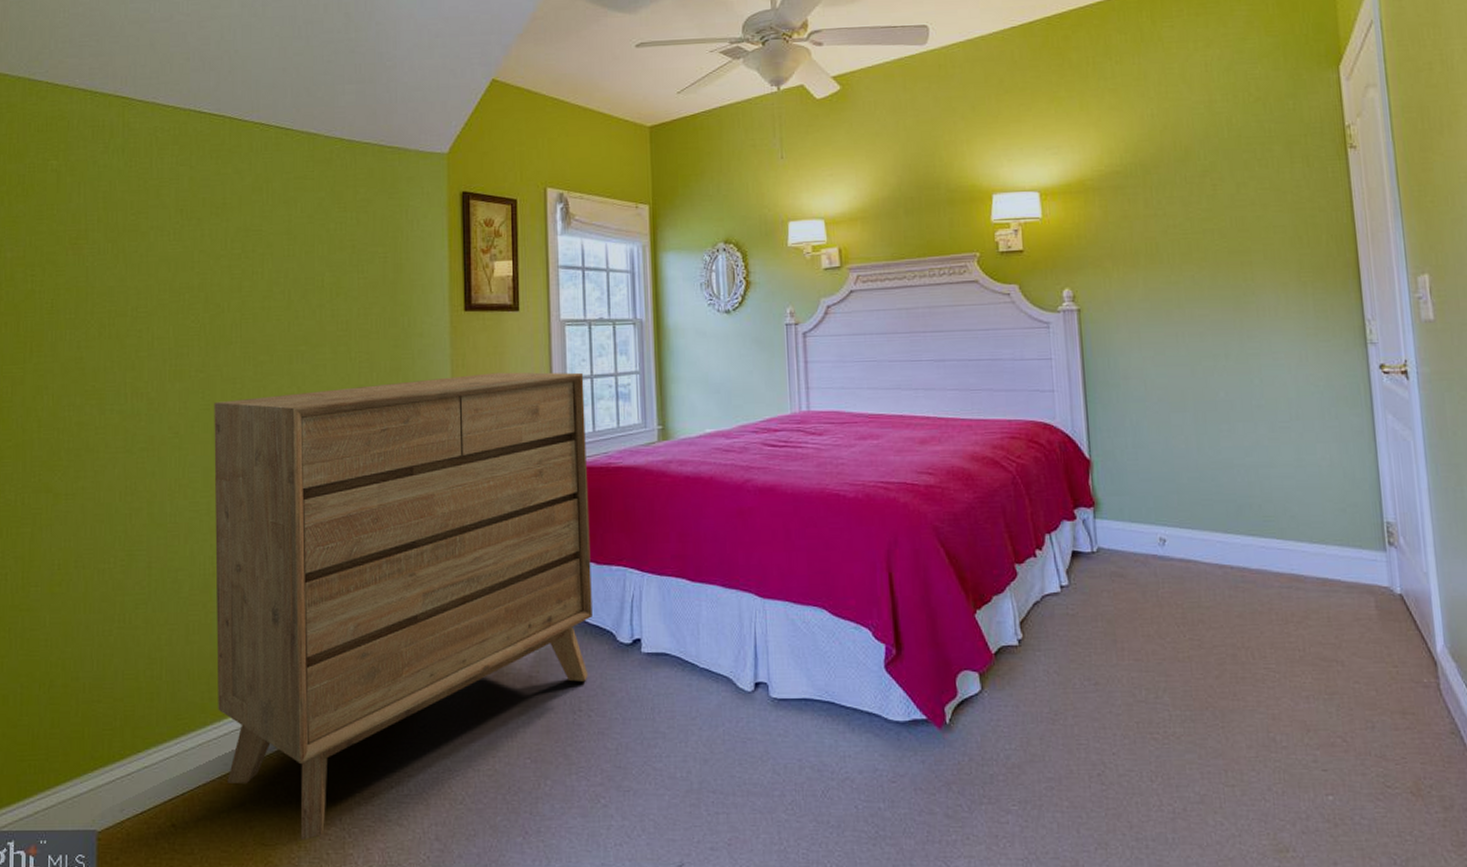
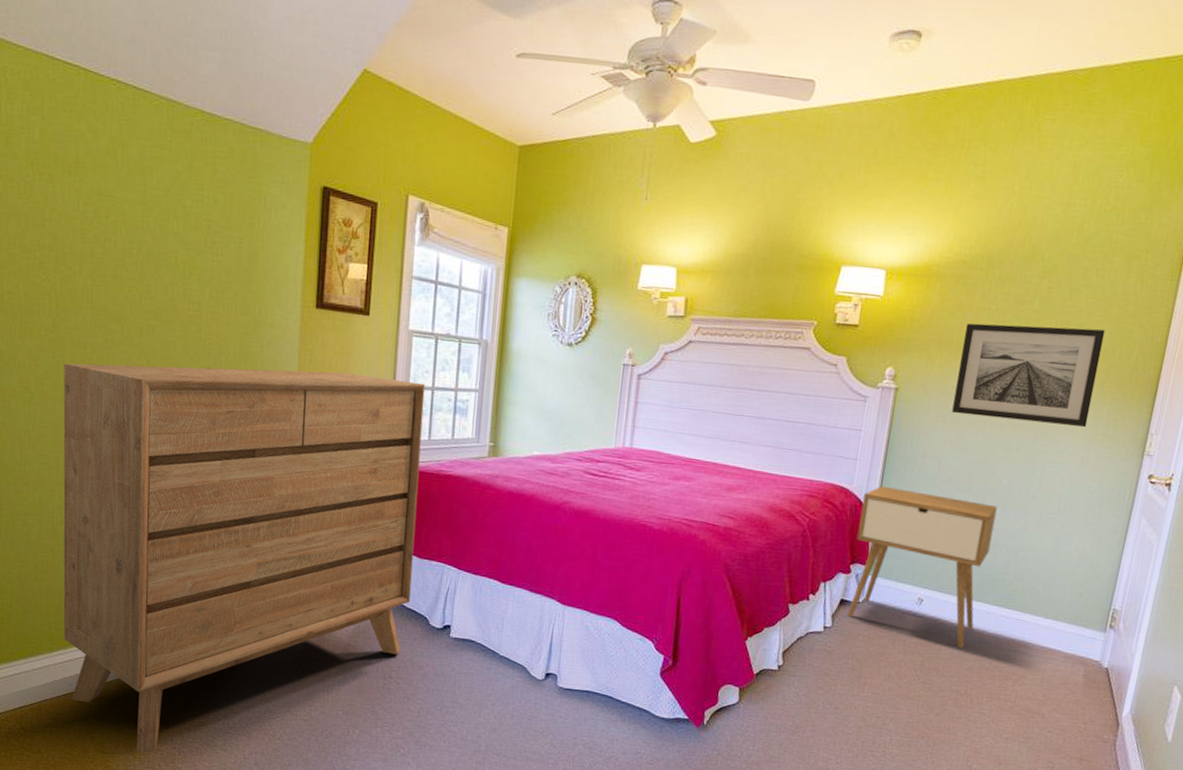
nightstand: none [1070,416,1232,592] -> present [847,485,998,648]
wall art: none [1137,218,1295,328] -> present [952,323,1106,428]

